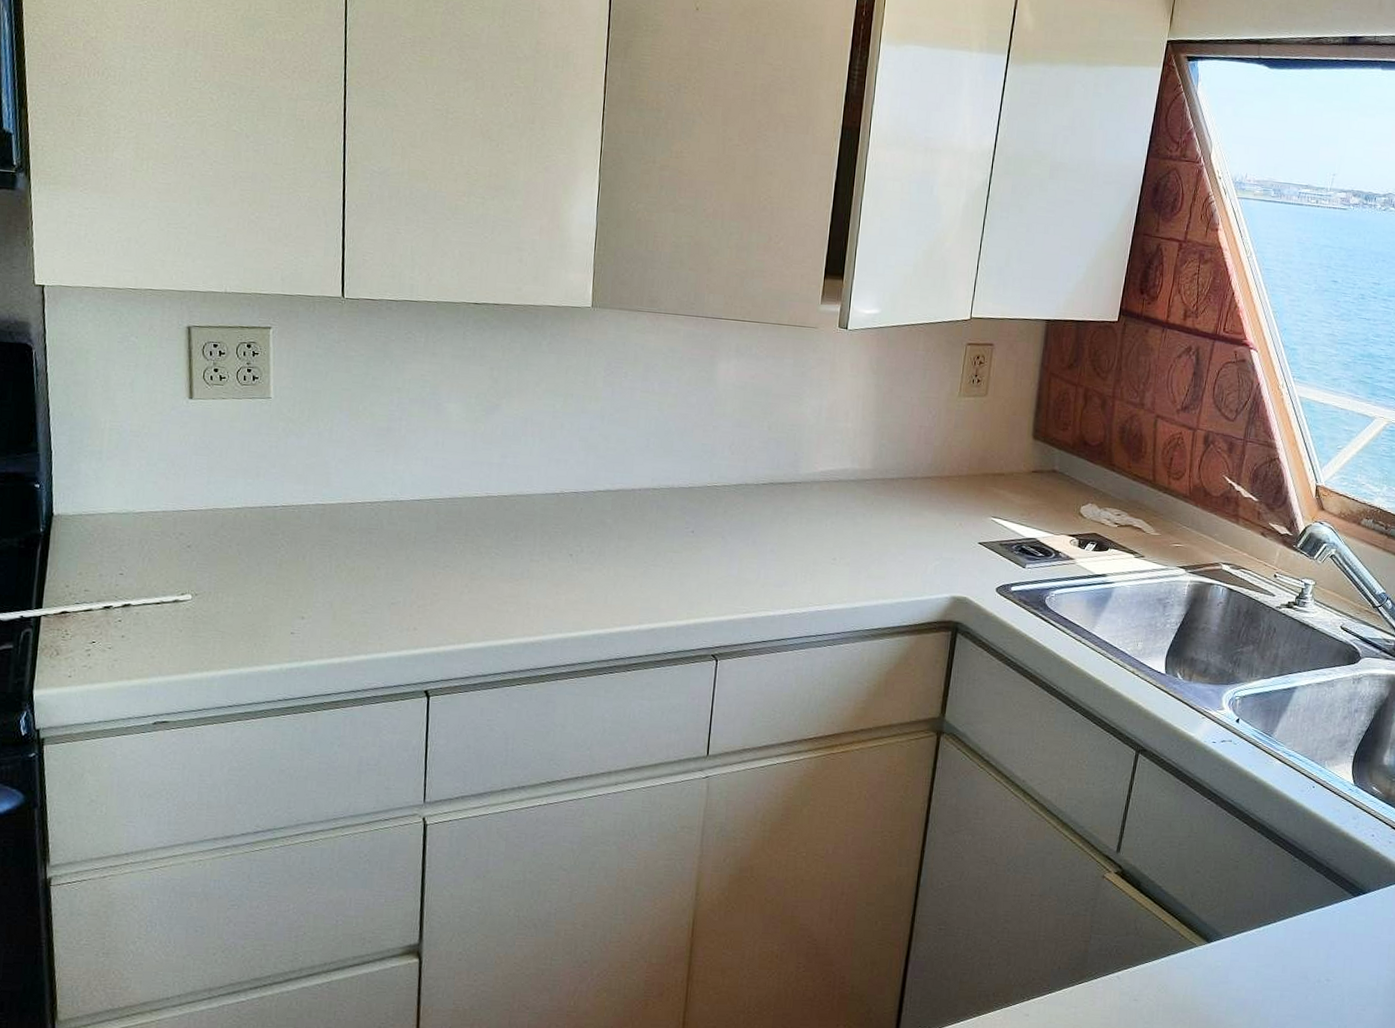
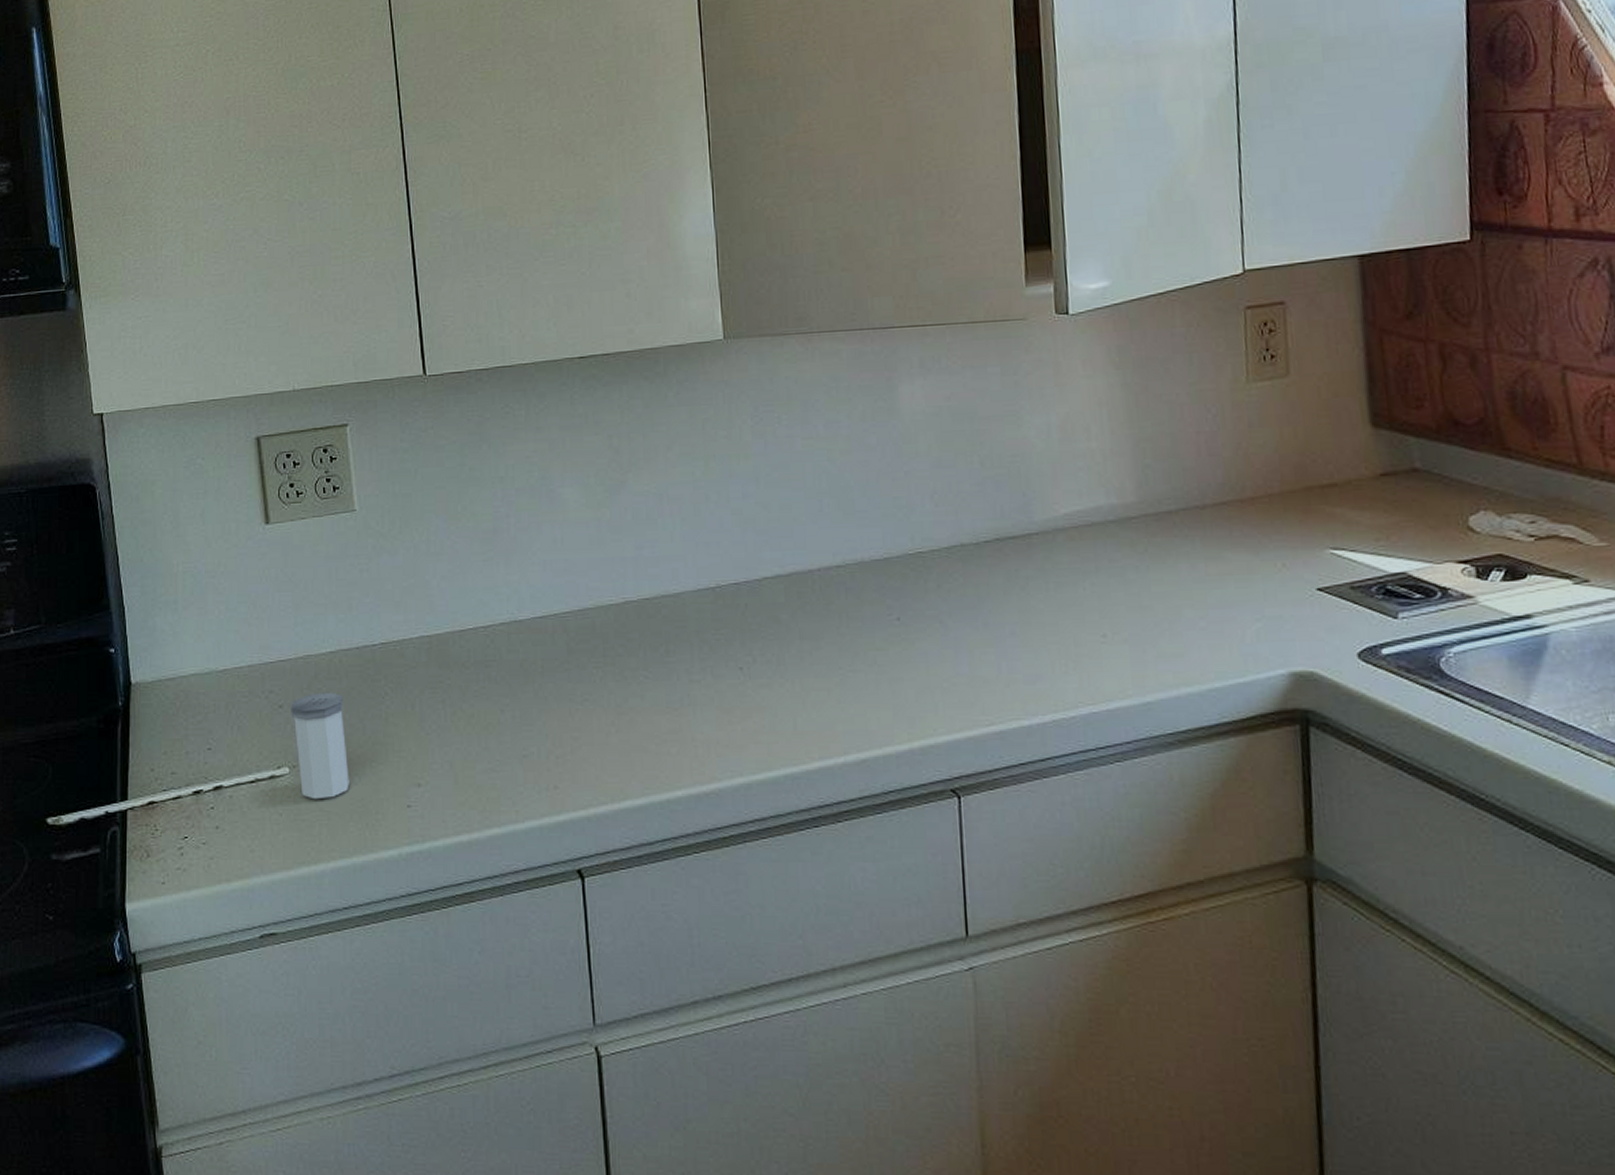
salt shaker: none [197,539,245,622] -> present [291,692,349,800]

